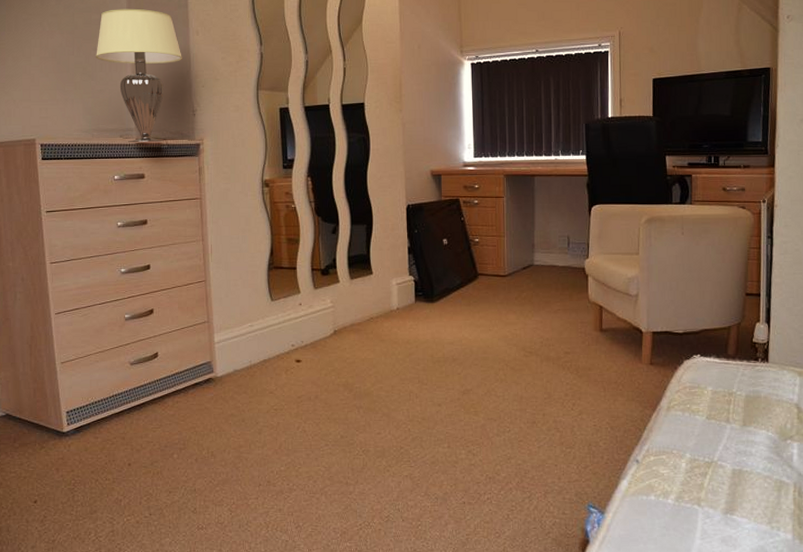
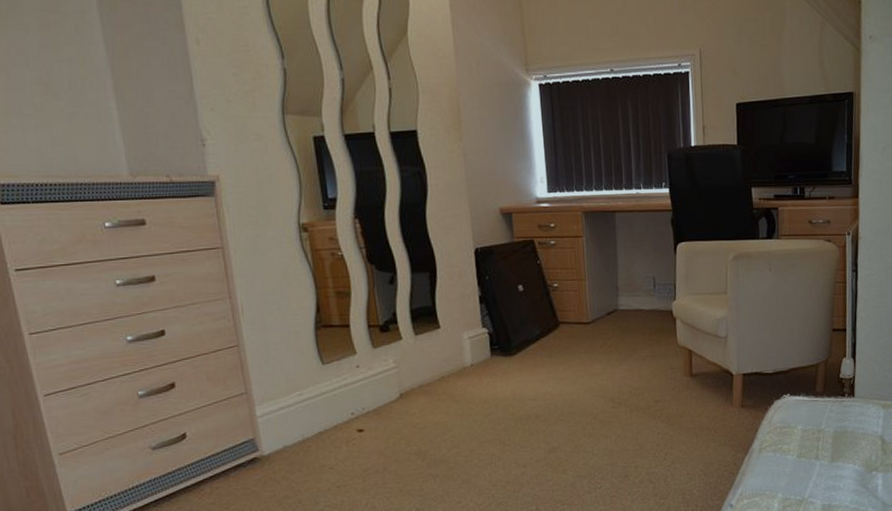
lampshade: present [96,8,183,143] -> none [60,8,182,181]

